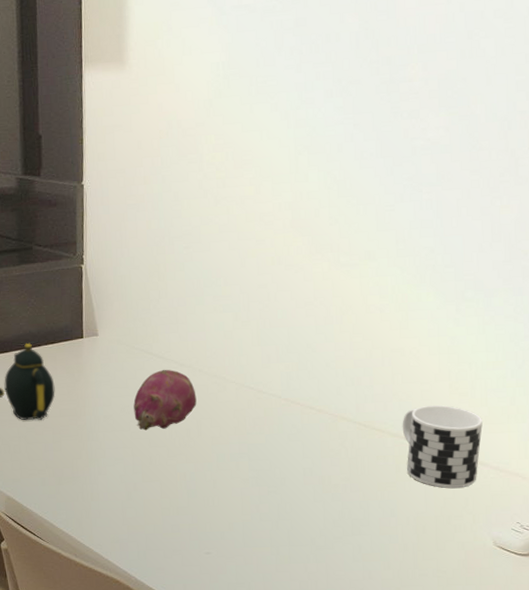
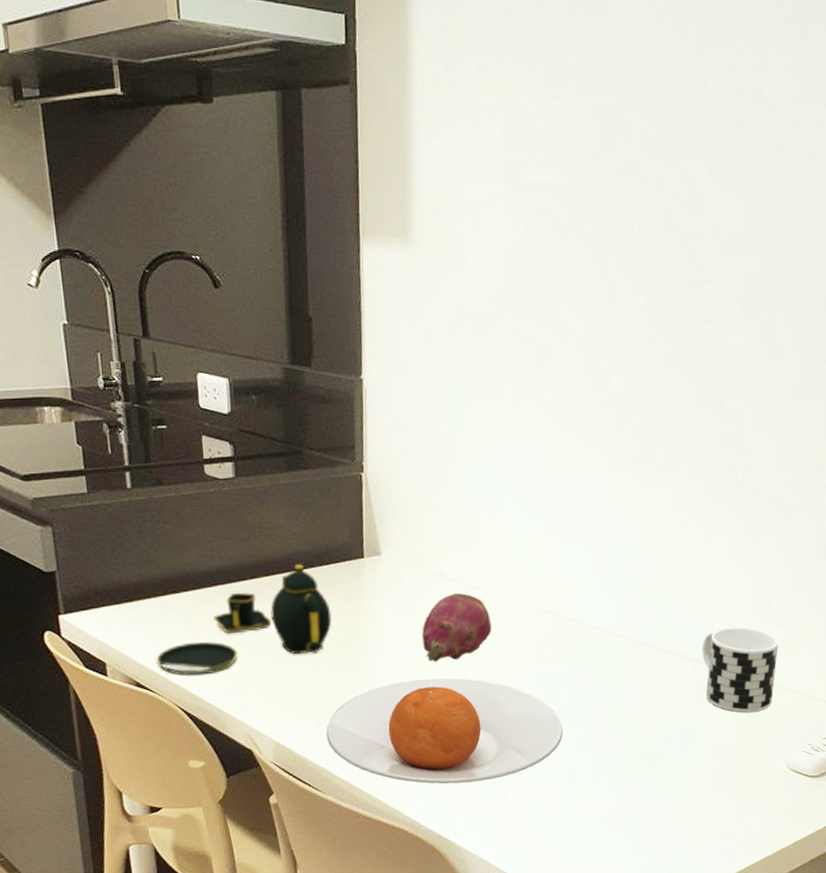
plate: none [49,445,265,541] -> present [326,678,564,784]

